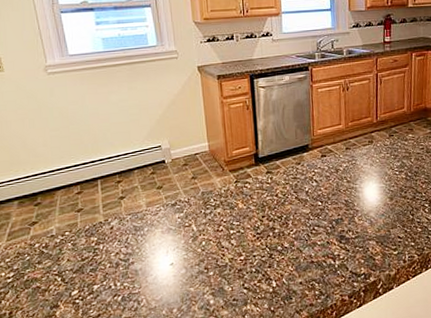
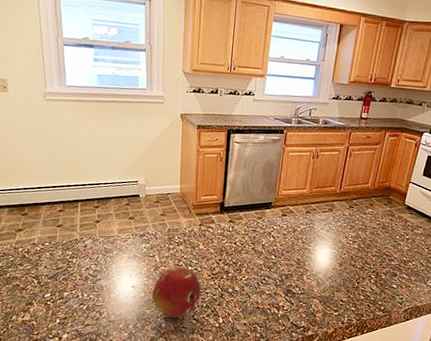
fruit: none [193,232,248,291] -> present [151,267,201,318]

